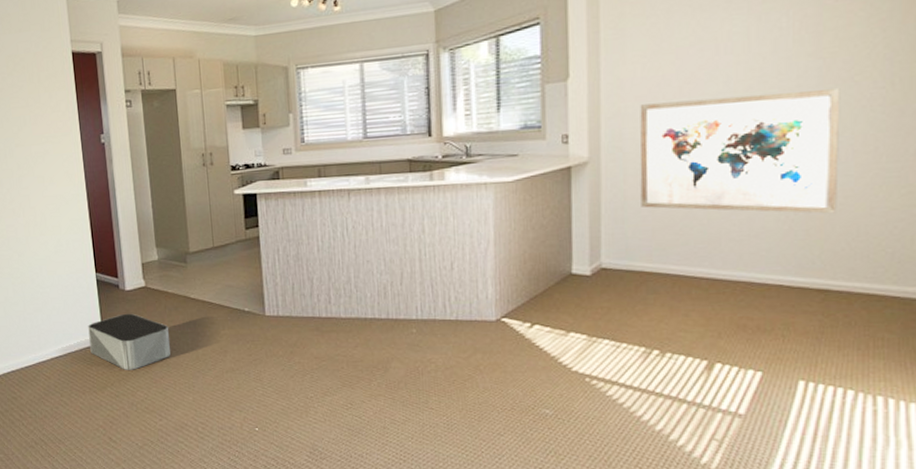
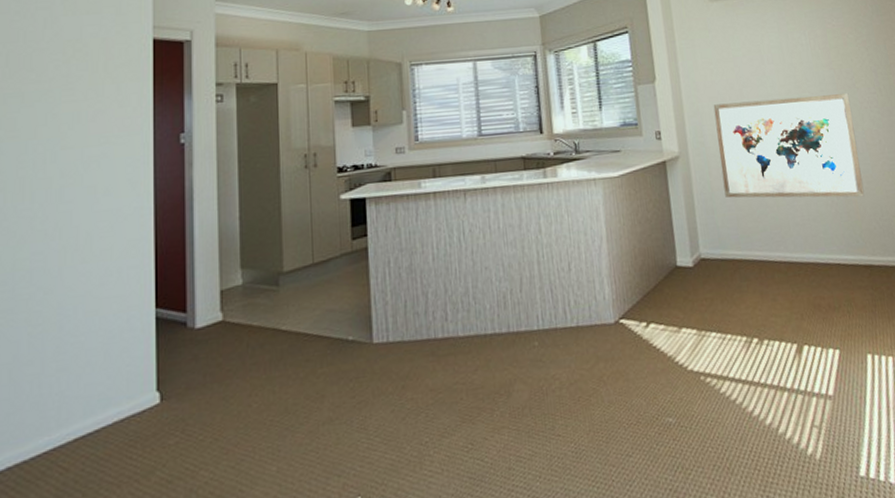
storage bin: present [88,313,171,370] -> none [136,358,252,442]

